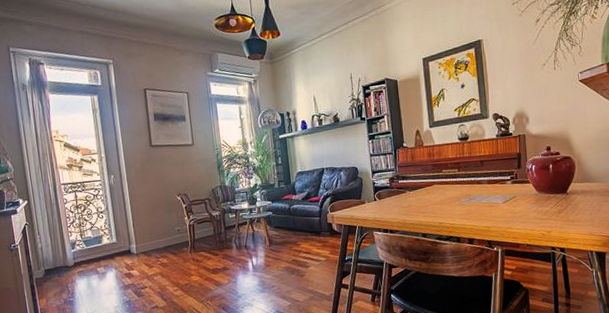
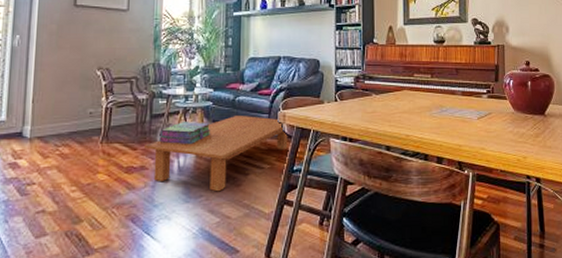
coffee table: none [223,219,339,282] -> present [143,115,288,192]
stack of books: none [234,229,275,248] -> present [159,122,211,145]

